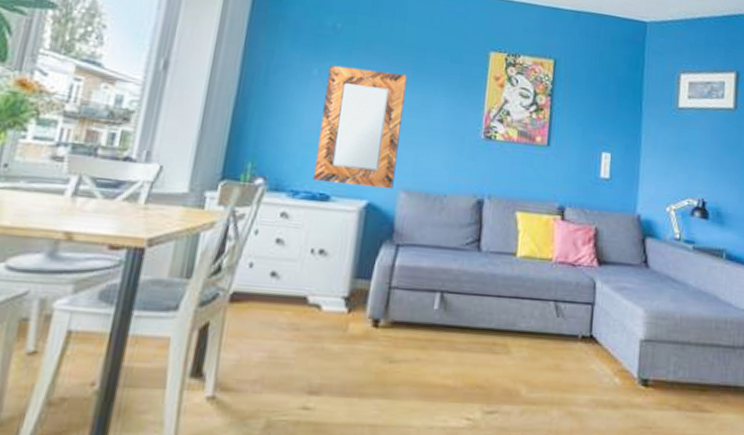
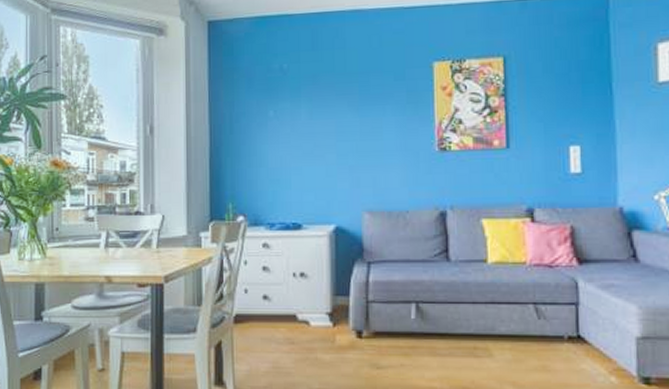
home mirror: present [313,65,407,189] -> none [283,101,357,213]

